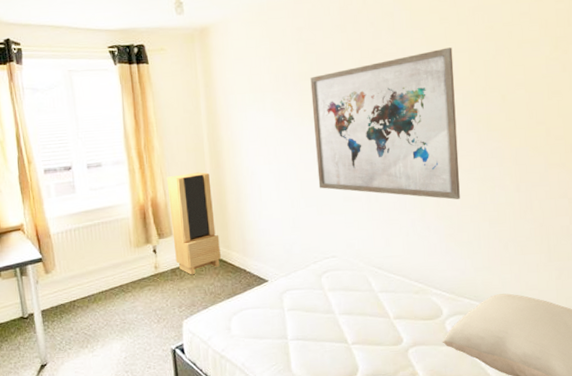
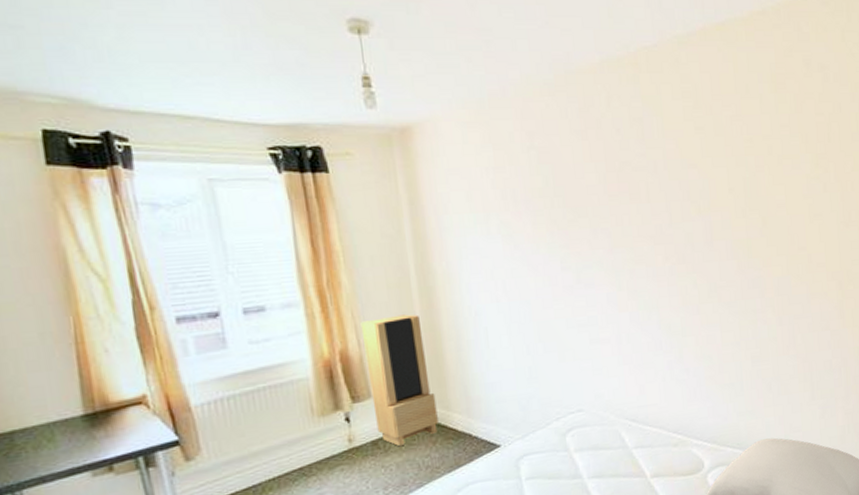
wall art: present [310,47,460,200] -> none [545,162,721,337]

